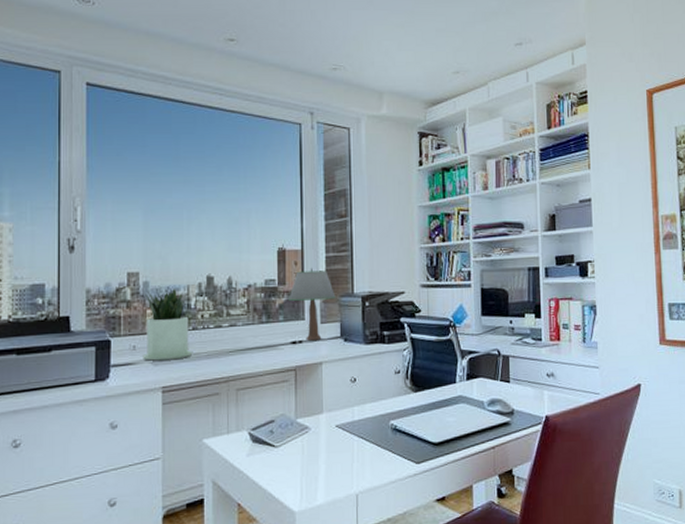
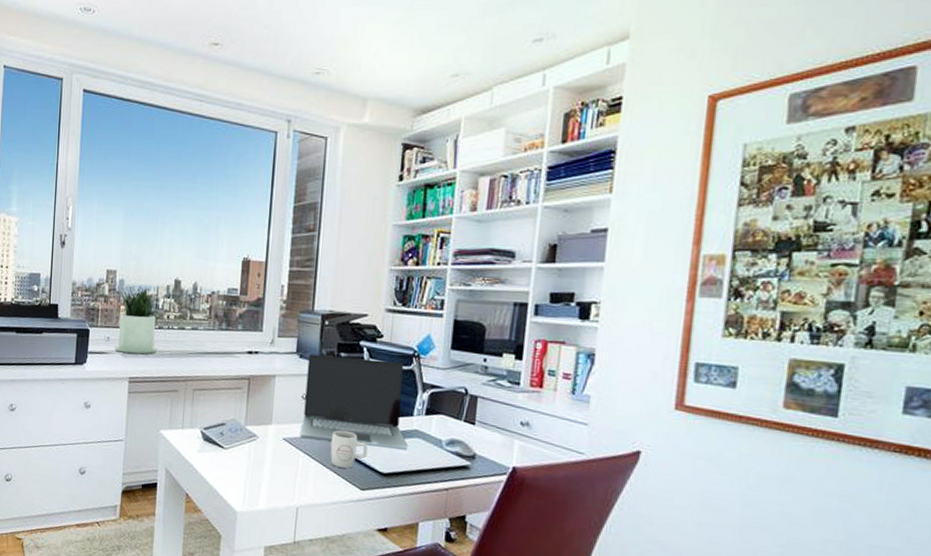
table lamp: present [289,268,336,341] -> none [249,281,296,353]
laptop: none [353,333,455,422] -> present [301,354,408,451]
mug: none [383,407,419,445] -> present [330,430,368,469]

